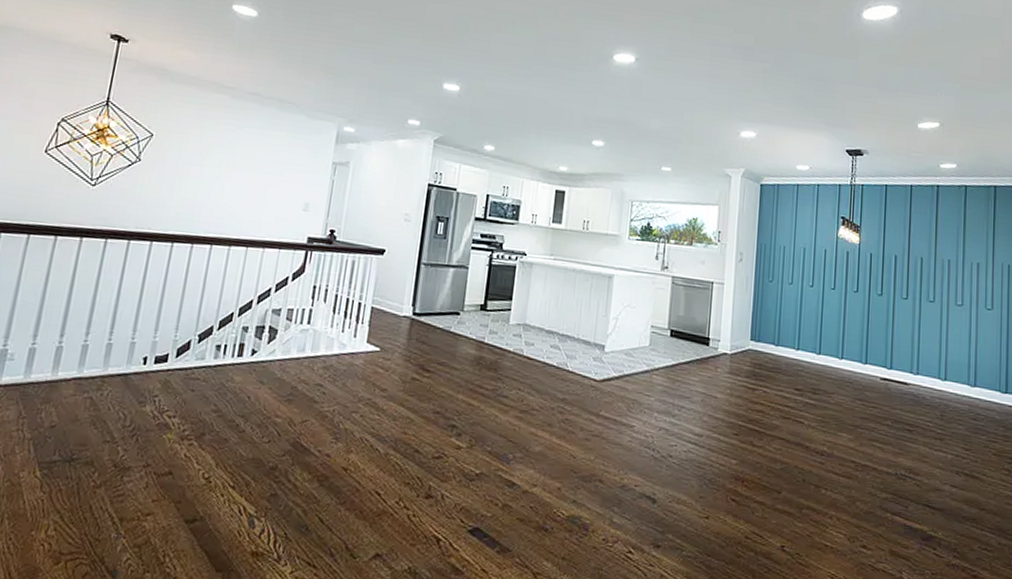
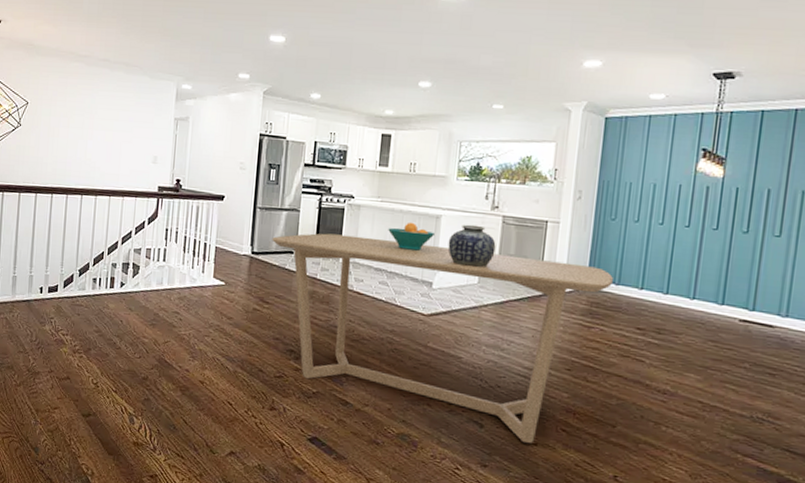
dining table: none [436,292,773,518] -> present [272,233,613,444]
fruit bowl: none [561,281,607,312] -> present [388,222,434,251]
vase: none [620,284,666,329] -> present [447,224,496,267]

